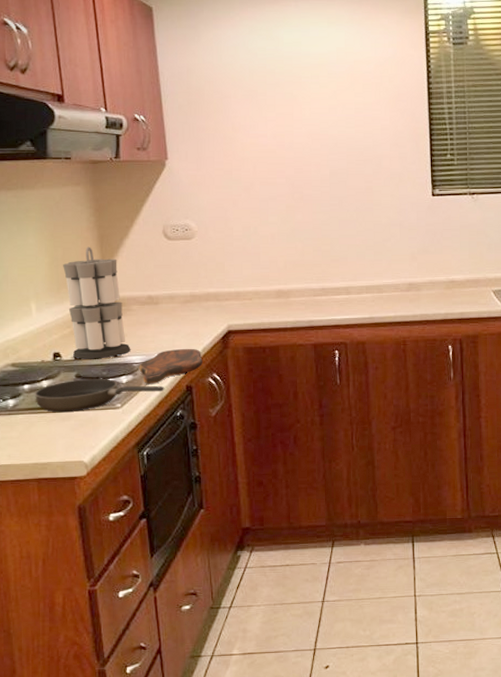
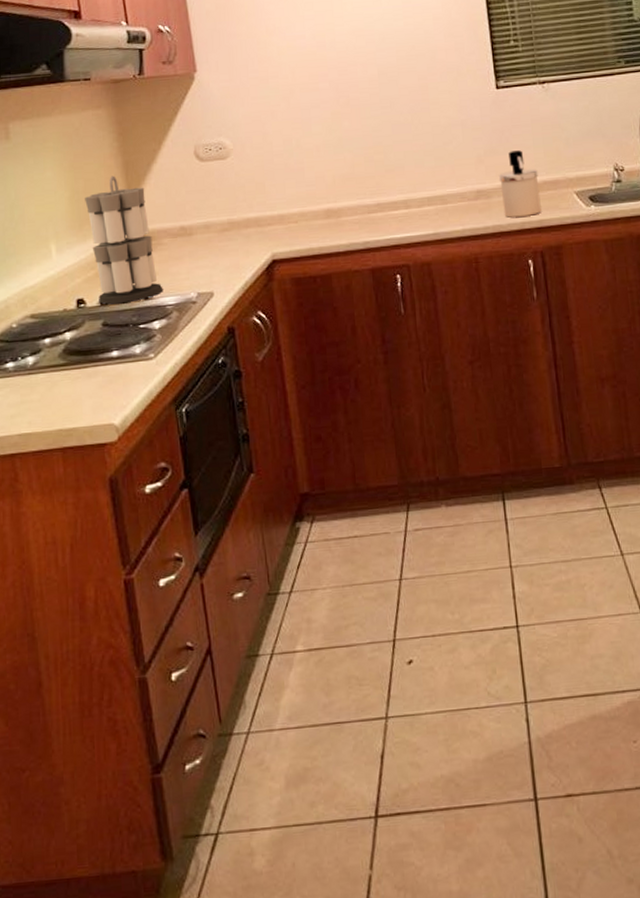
frying pan: present [35,379,165,412] -> none [57,325,204,368]
cutting board: present [139,348,203,384] -> none [173,283,245,328]
soap dispenser: none [428,251,463,308] -> present [498,150,542,218]

